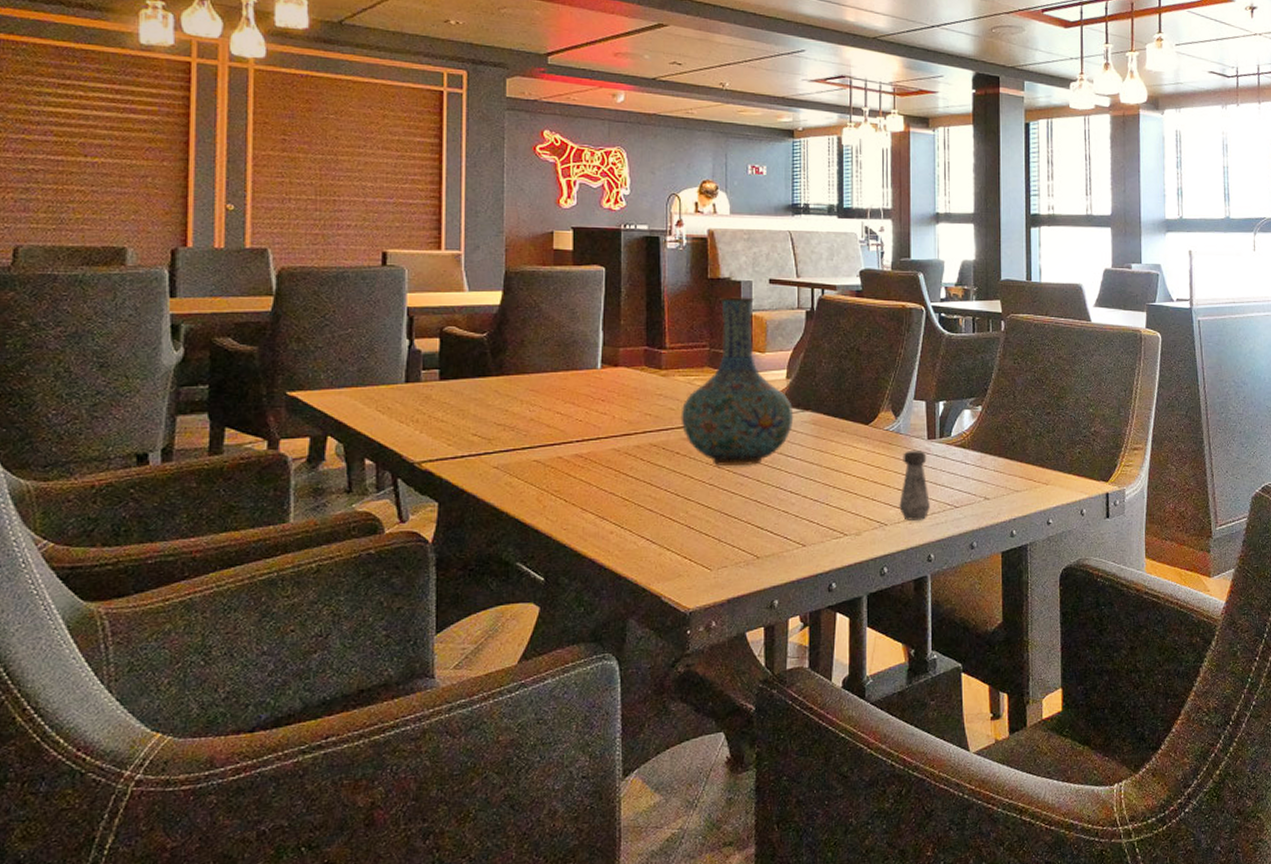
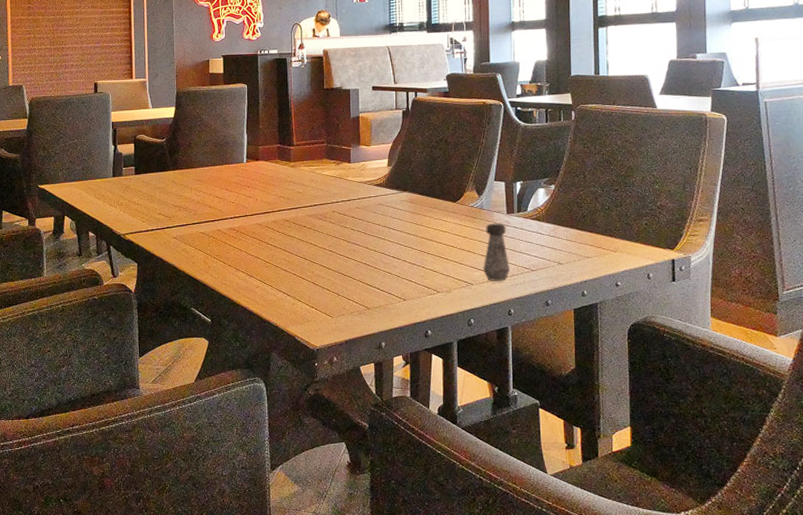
vase: present [680,297,794,467] -> none [306,102,394,237]

